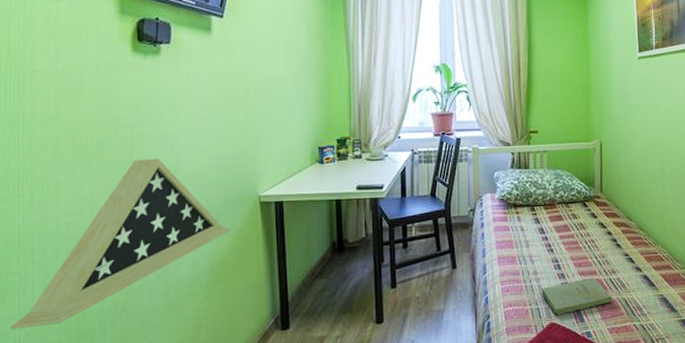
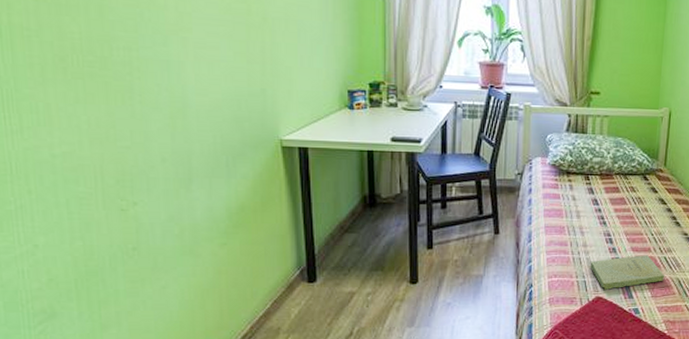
display case: present [10,158,231,330] -> none [11,87,250,260]

